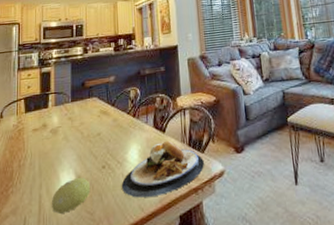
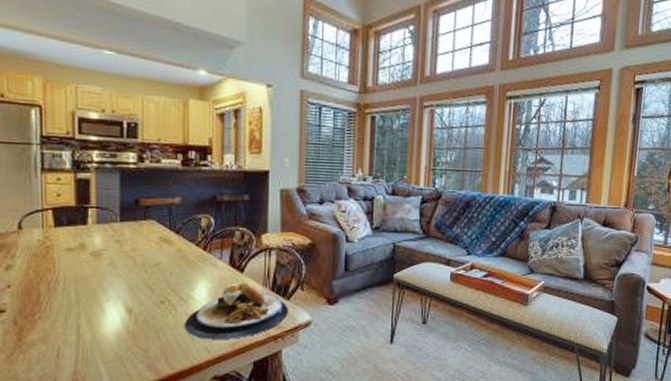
fruit: present [52,177,91,214] -> none [94,310,145,347]

